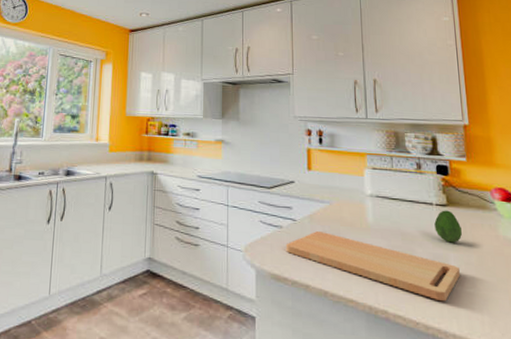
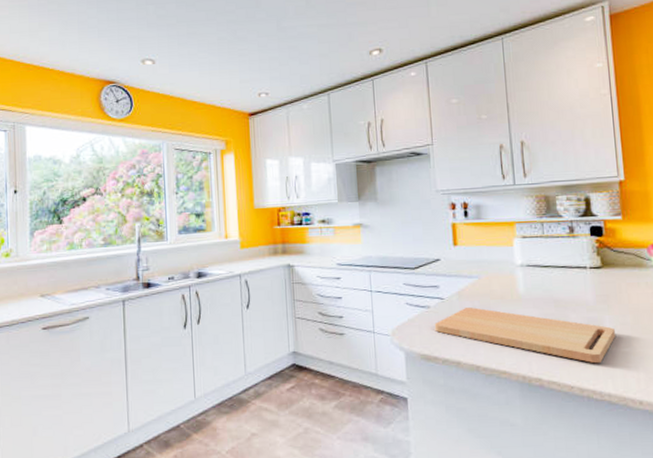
fruit: present [434,210,462,243] -> none [588,272,617,305]

